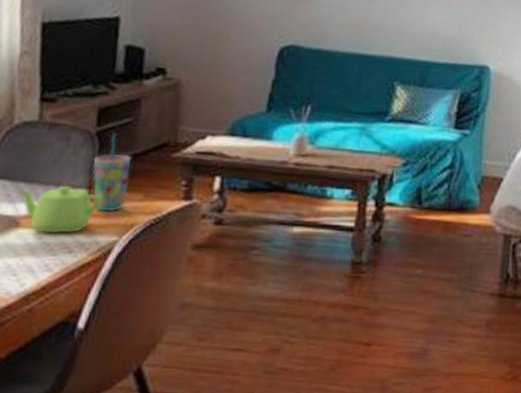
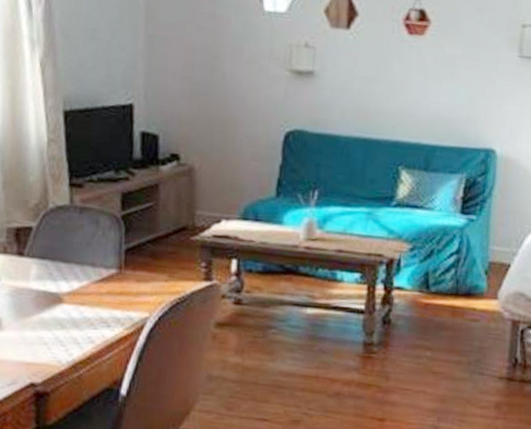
teapot: present [17,185,103,234] -> none [58,265,132,310]
cup: present [93,133,132,212] -> none [121,217,155,291]

